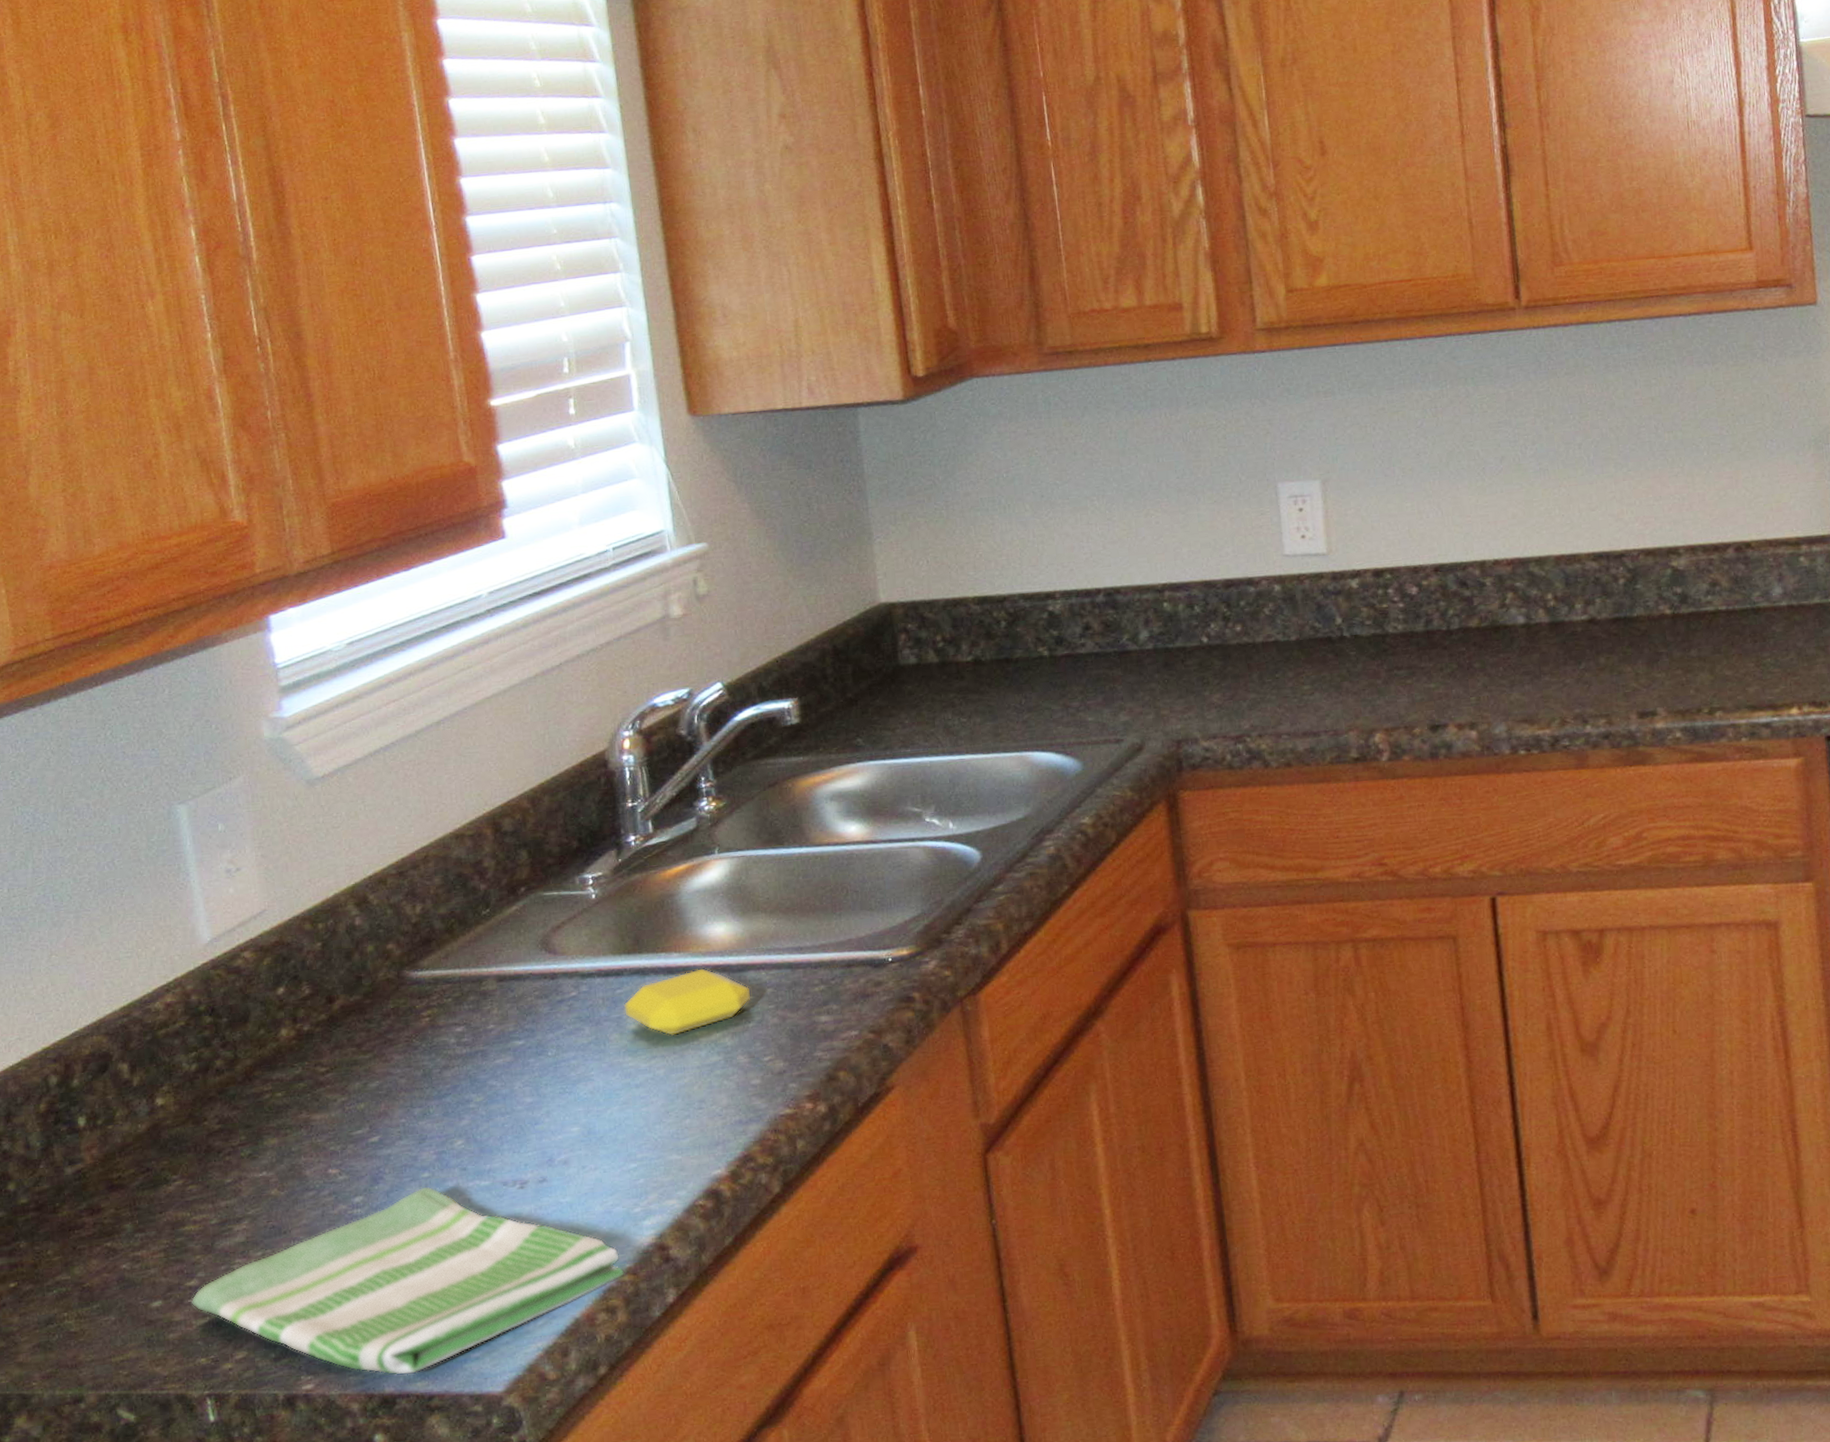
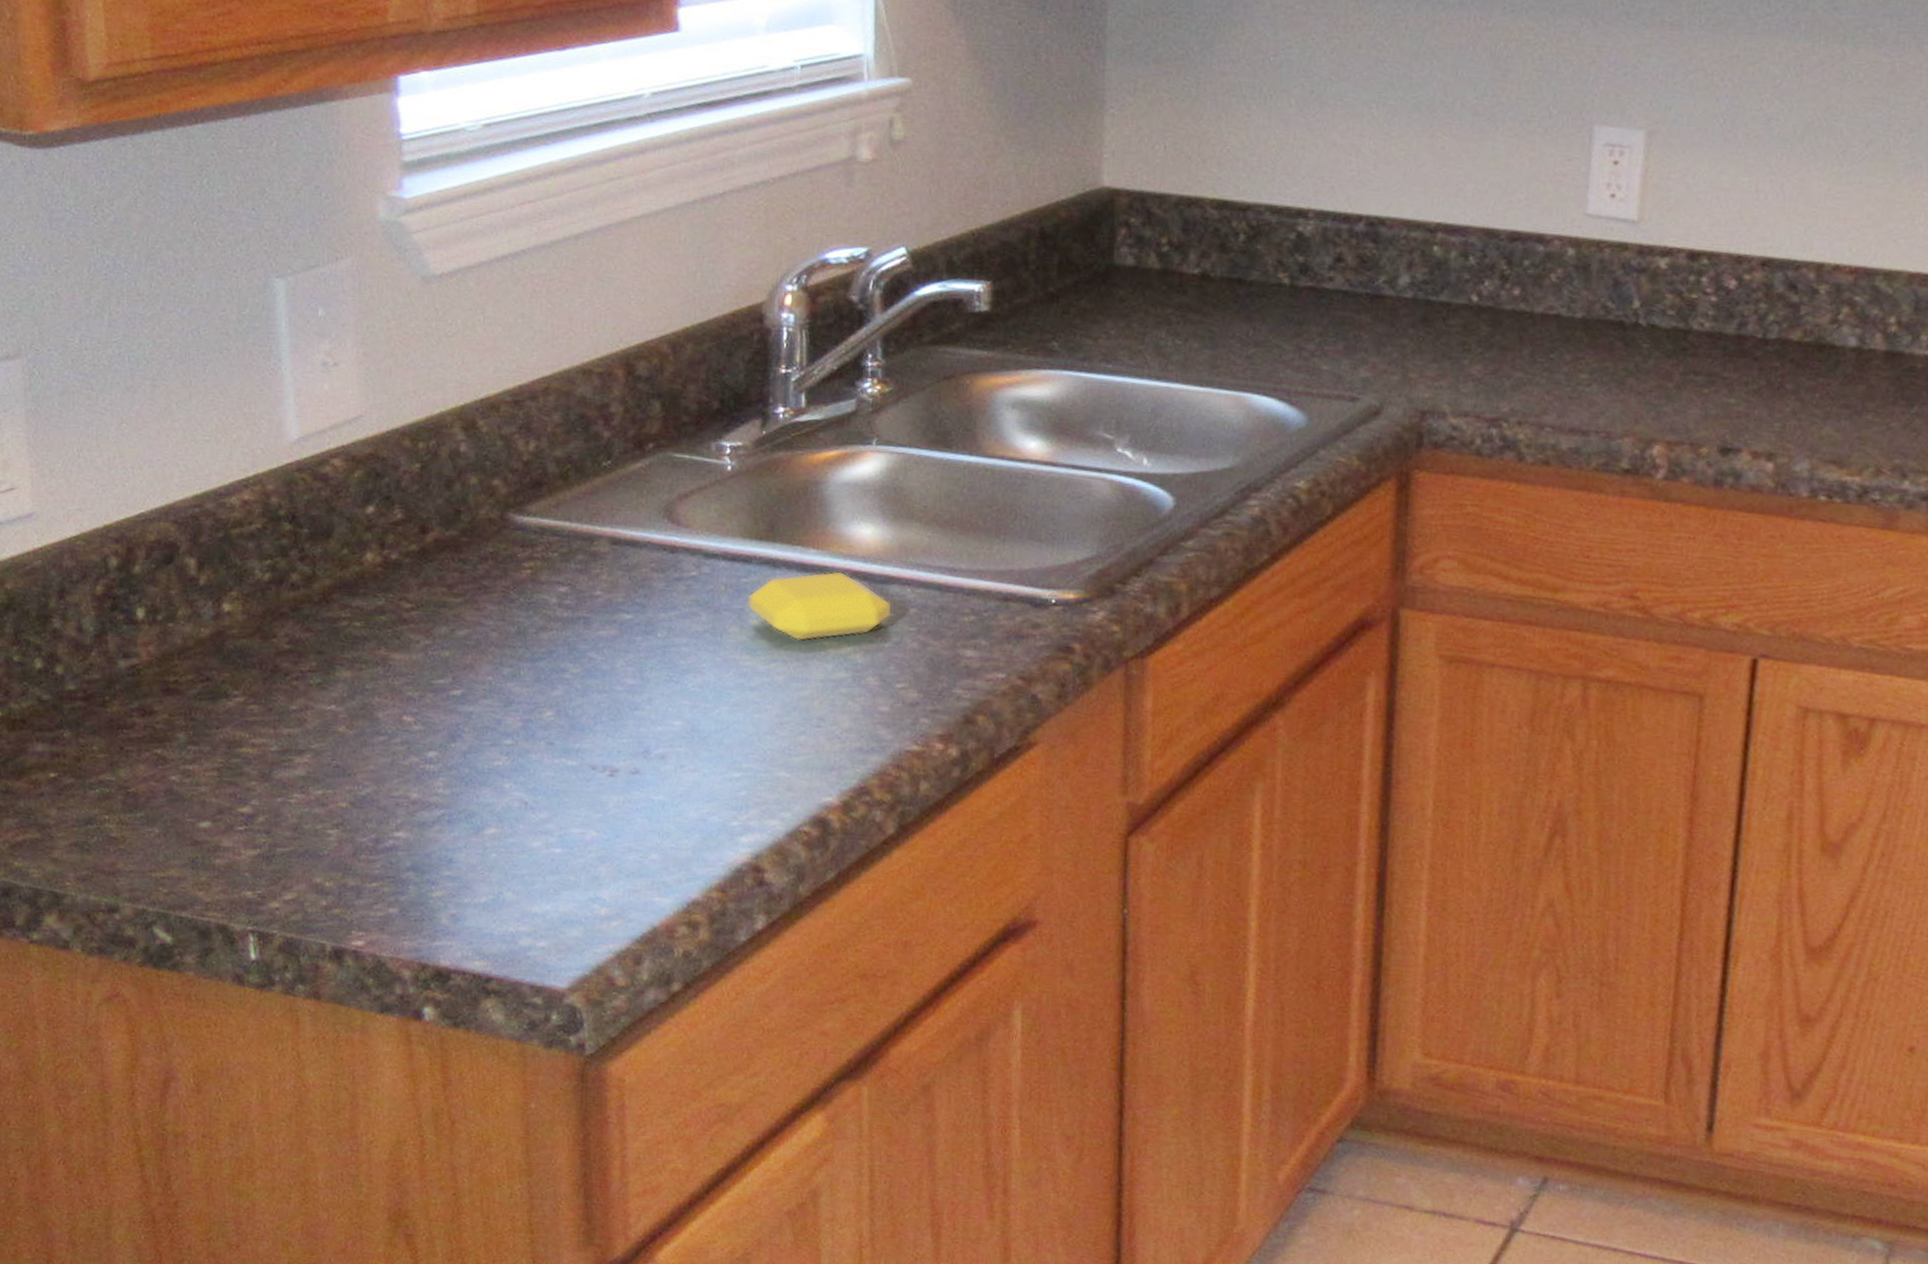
dish towel: present [191,1185,625,1376] -> none [241,753,713,952]

